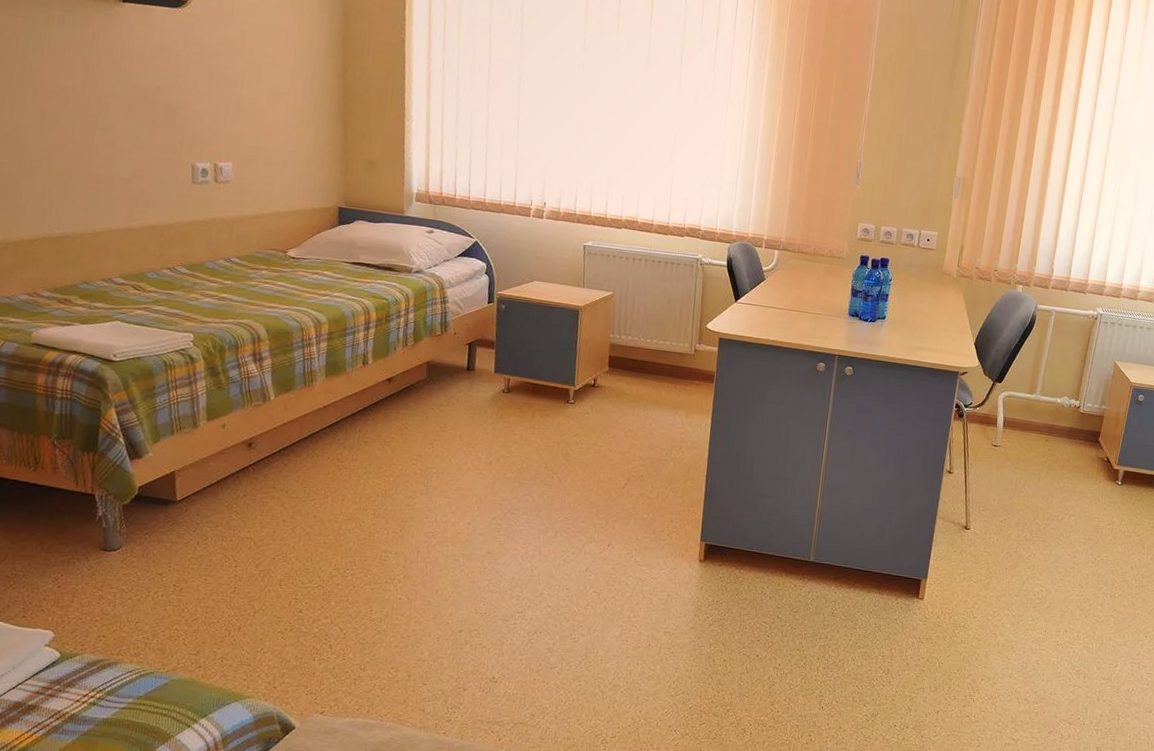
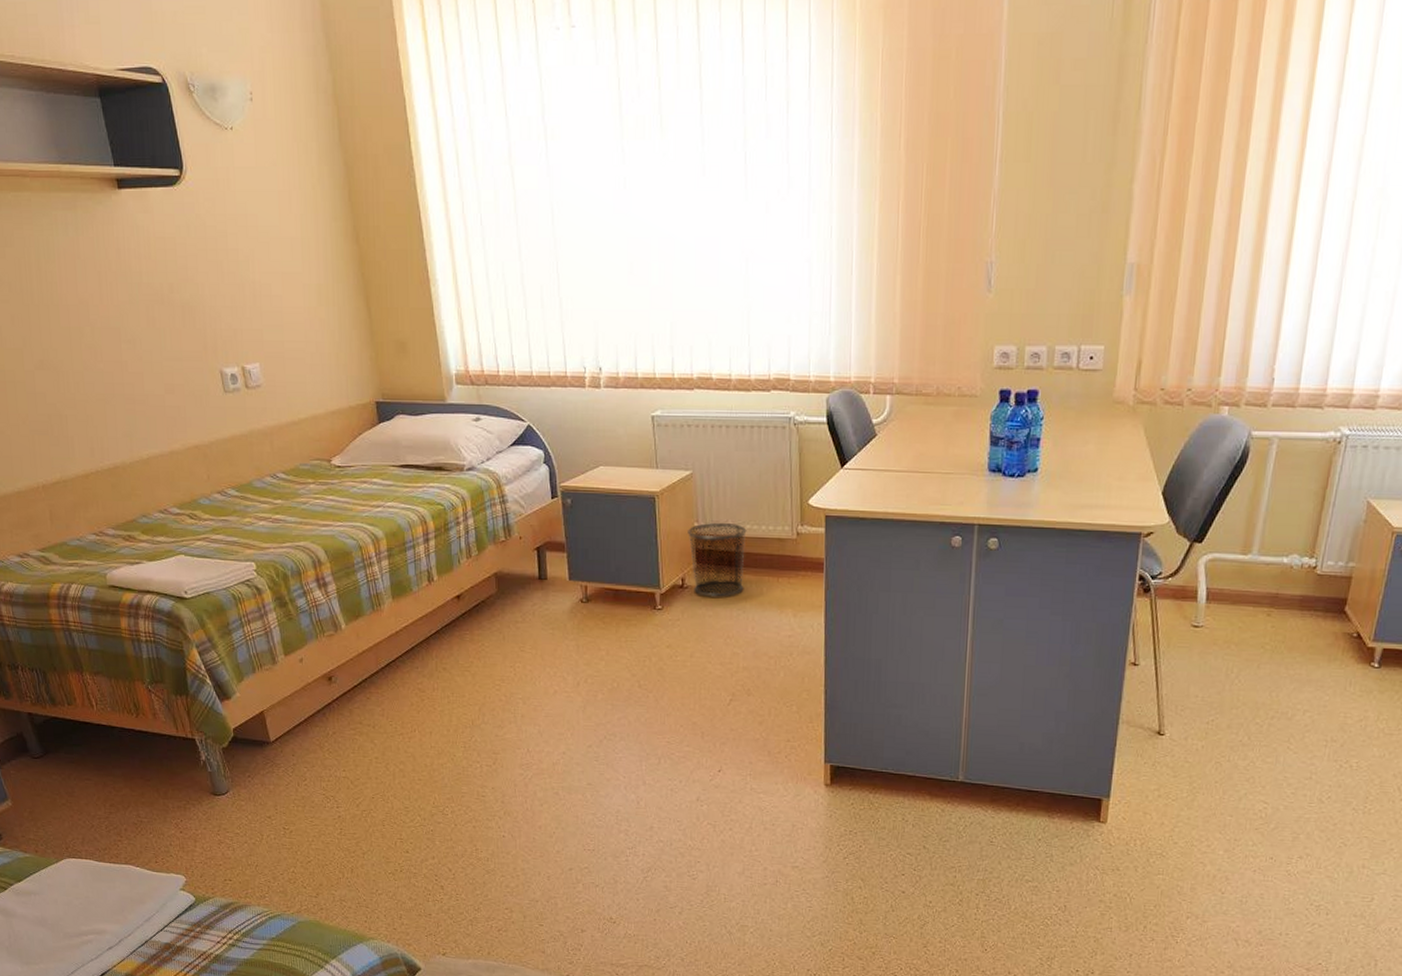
waste bin: none [603,335,654,397] -> present [688,522,747,597]

